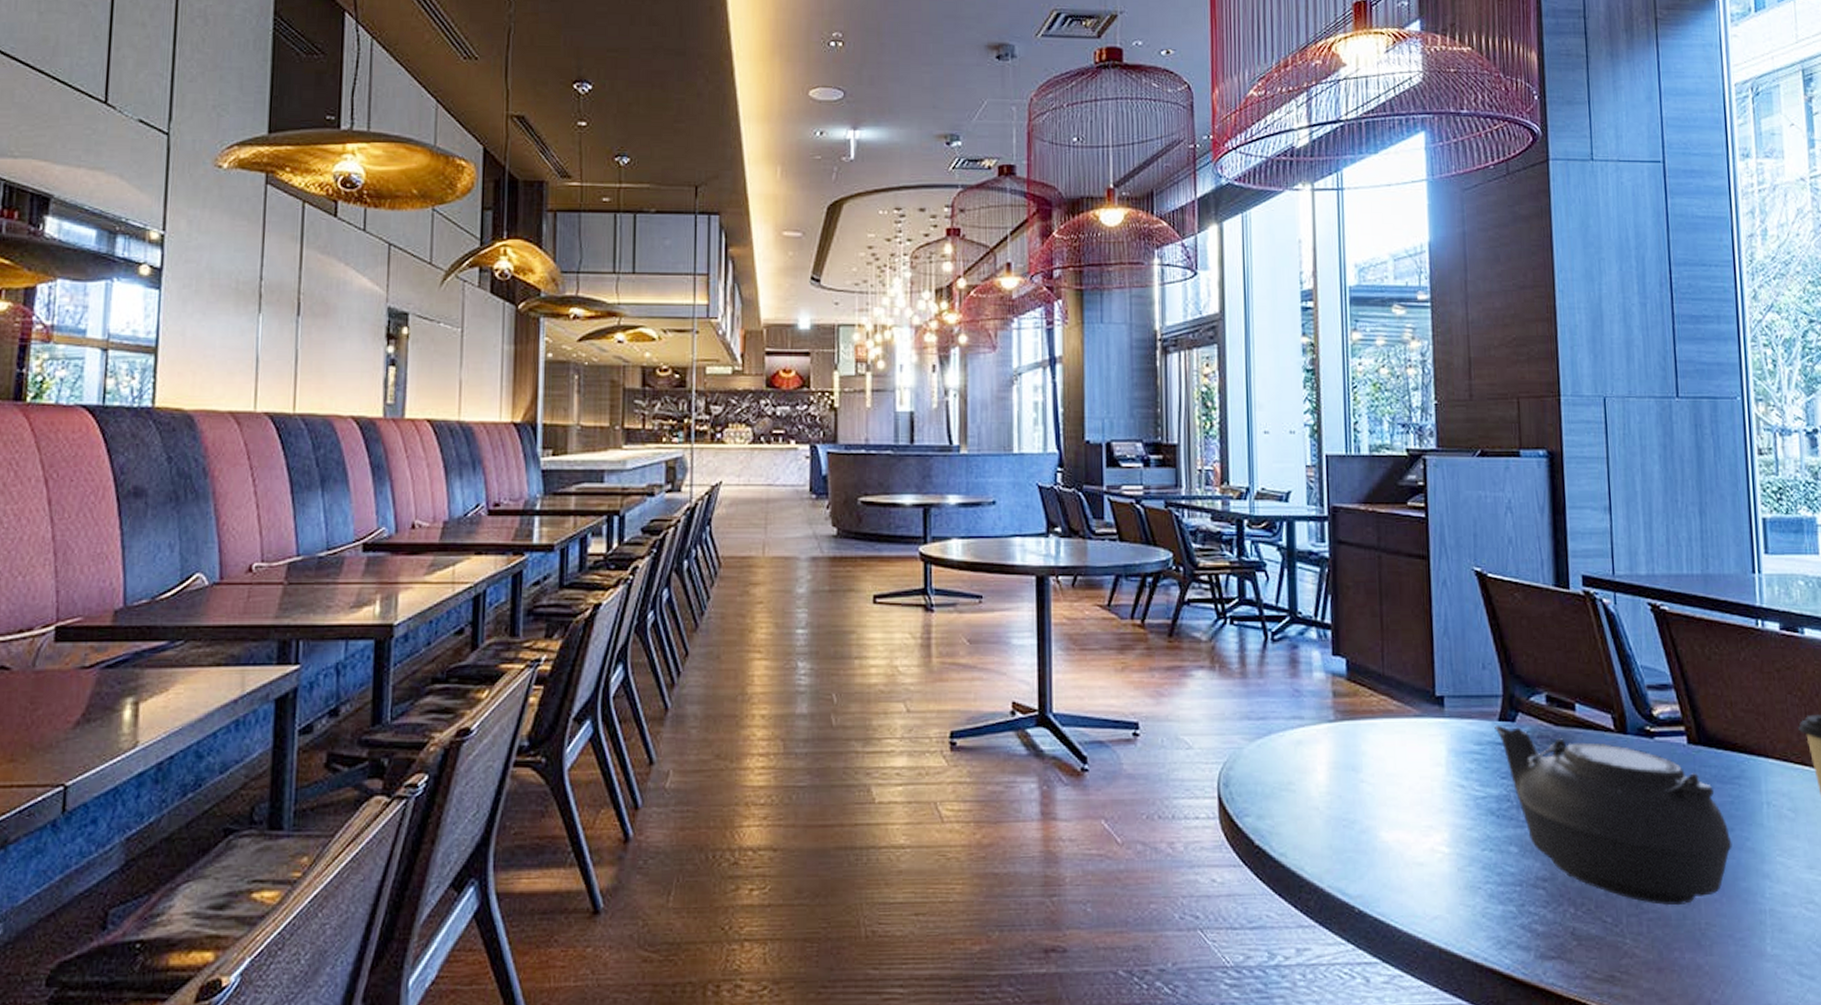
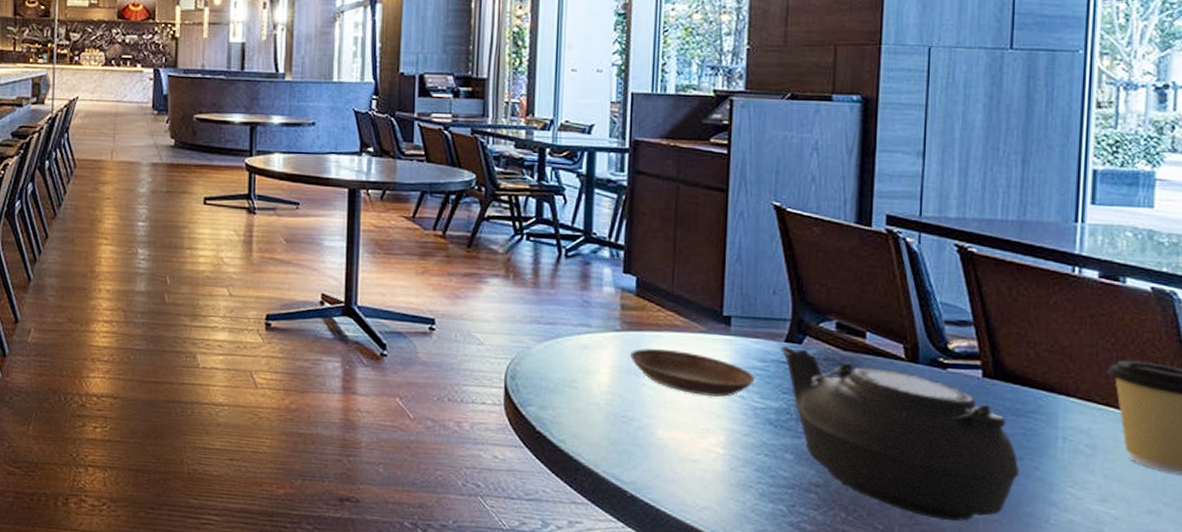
saucer: none [1346,738,1473,789] -> present [630,348,755,398]

